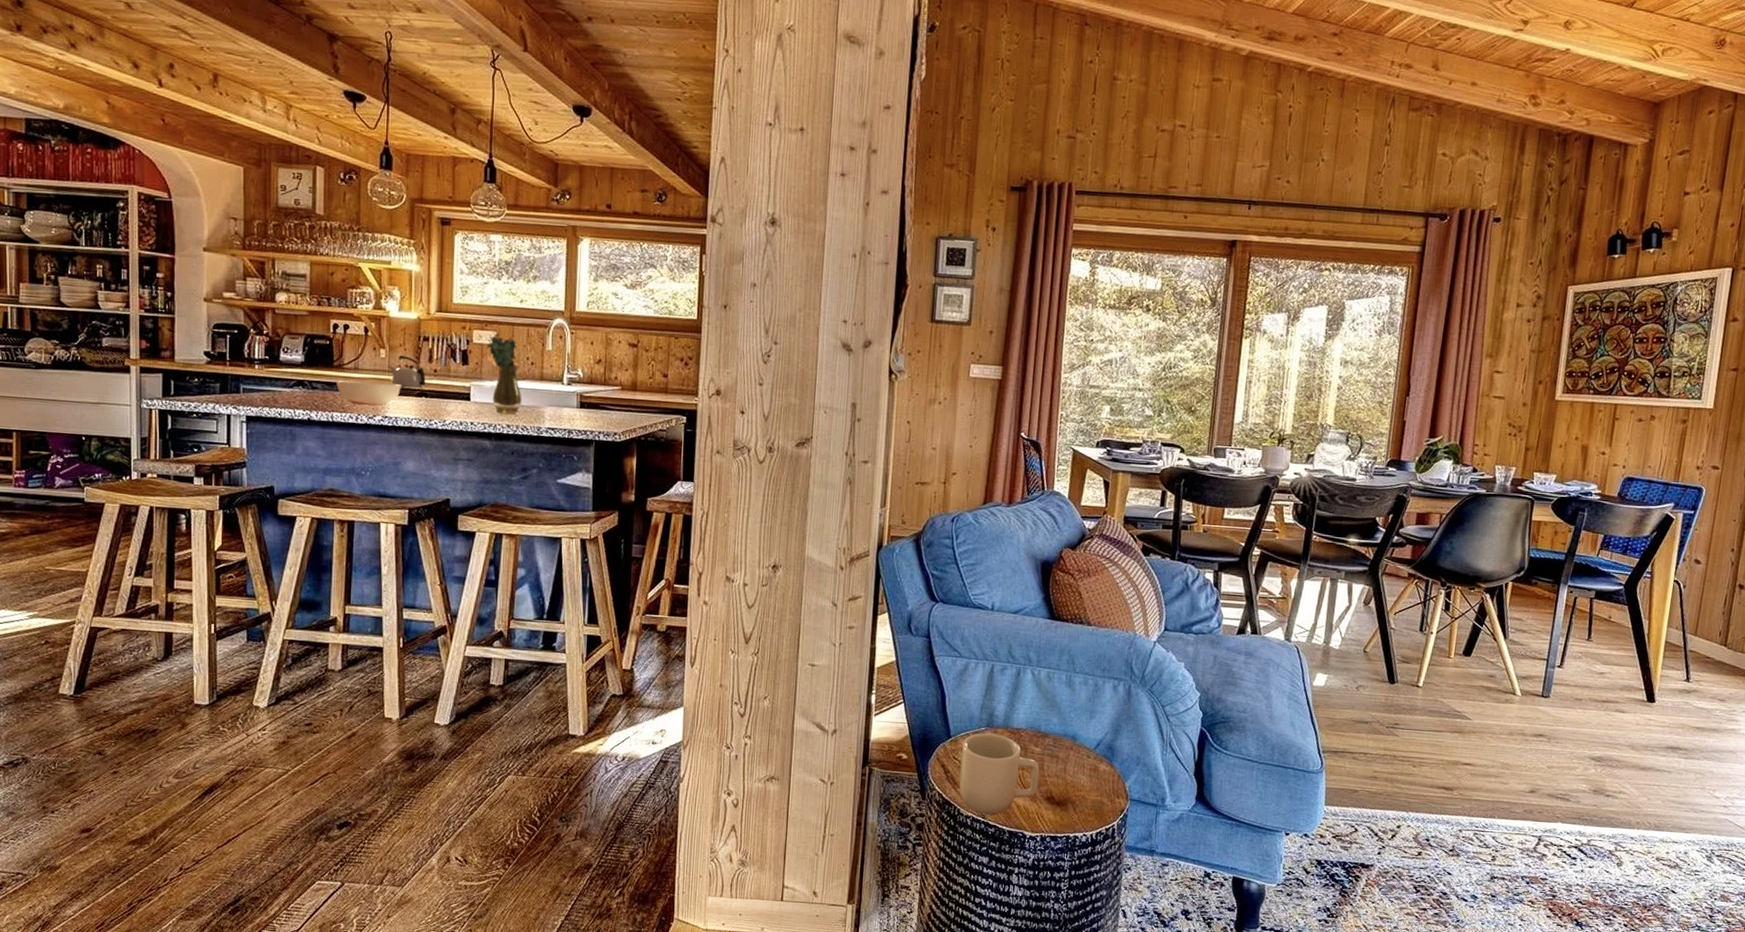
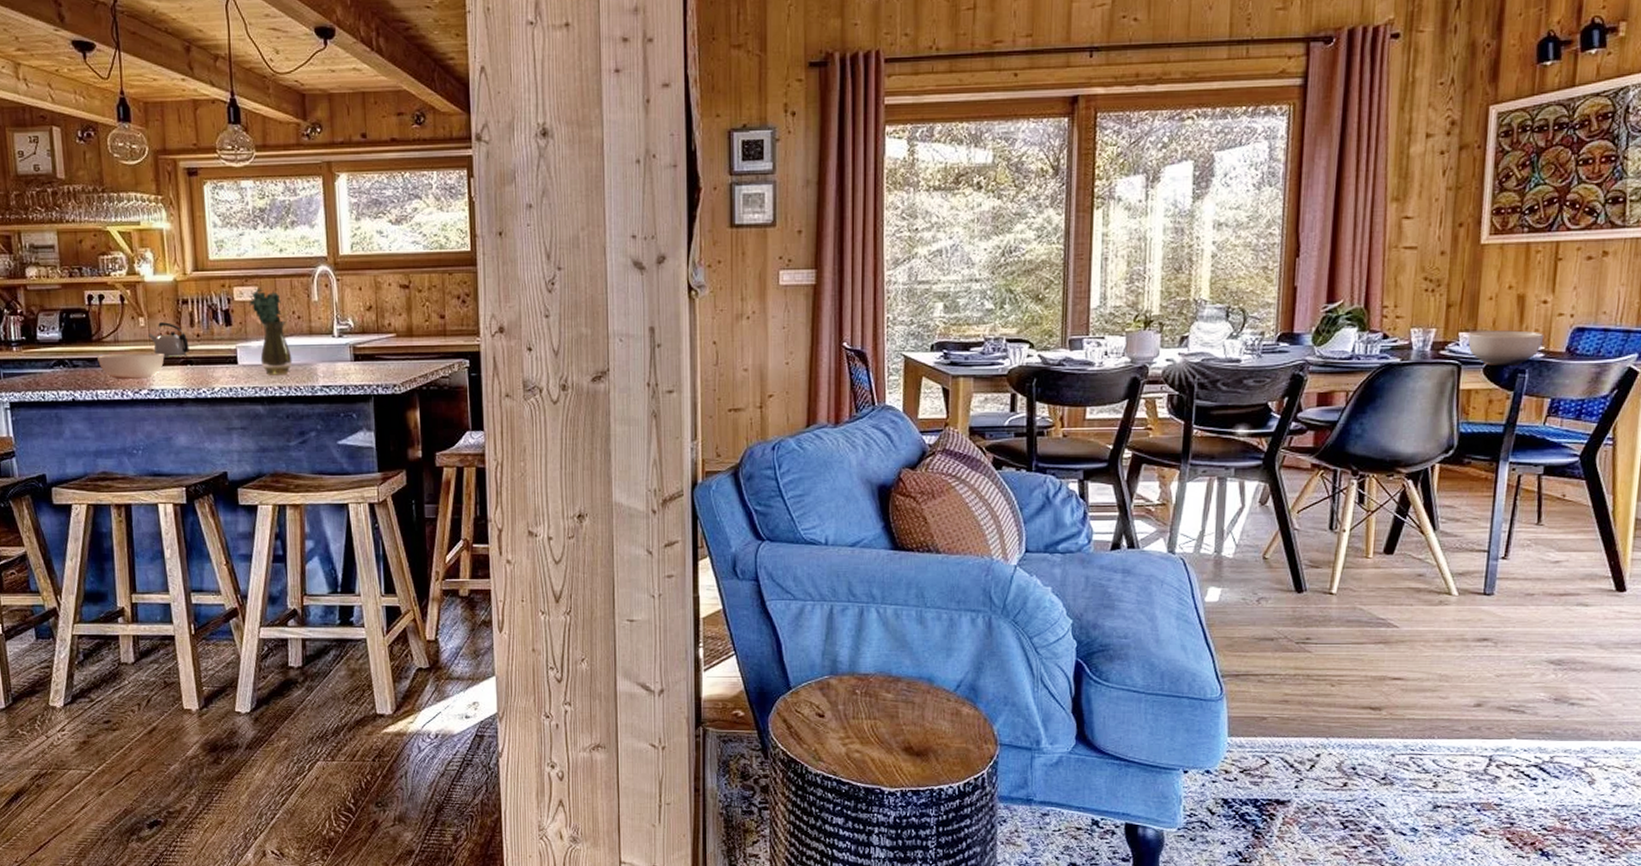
mug: present [959,733,1040,815] -> none [805,682,894,770]
bowl: none [1540,472,1602,505] -> present [1467,330,1544,367]

